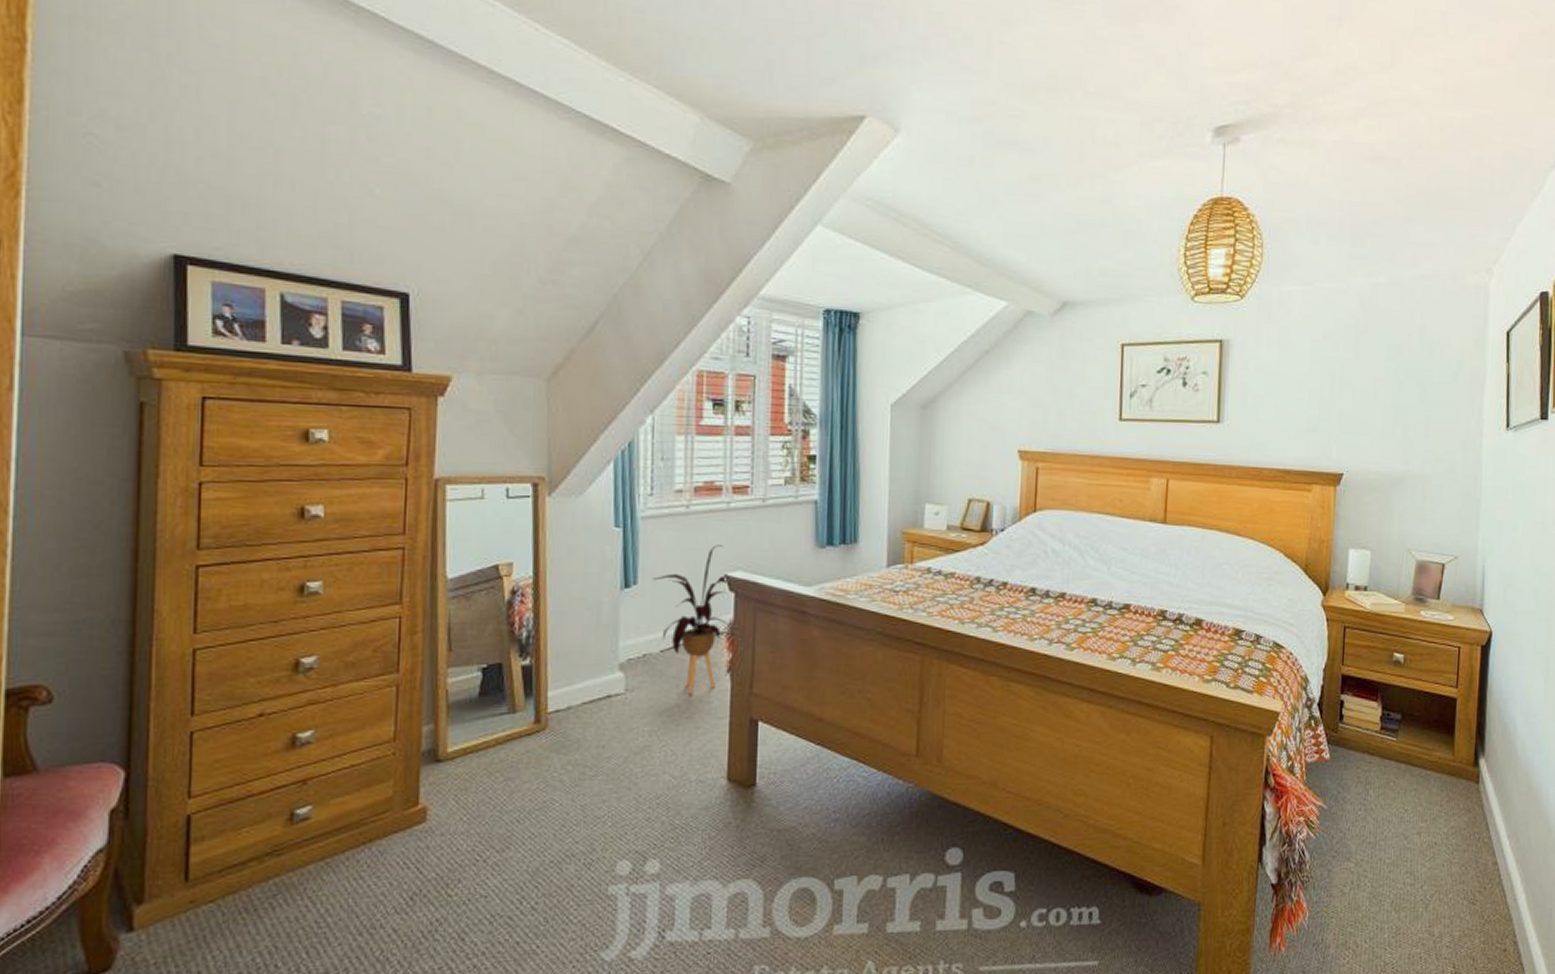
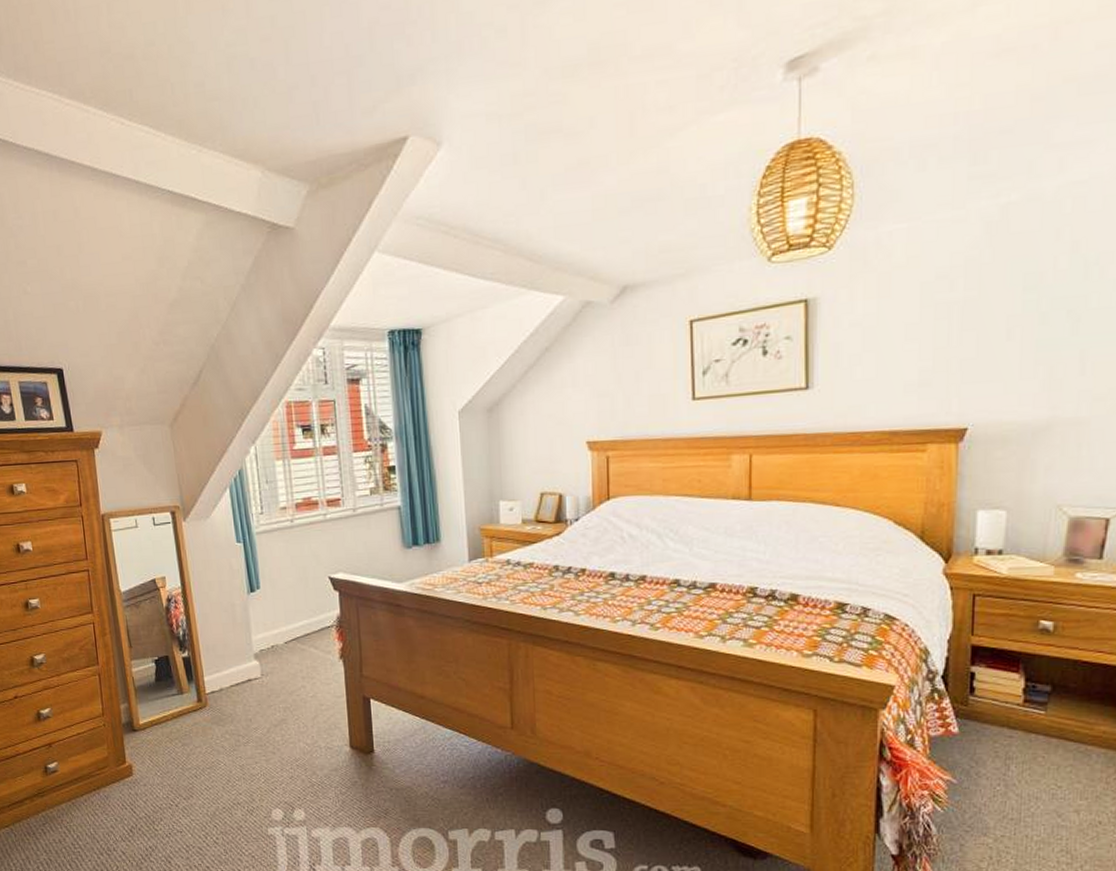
house plant: present [652,545,730,696] -> none [271,551,337,679]

